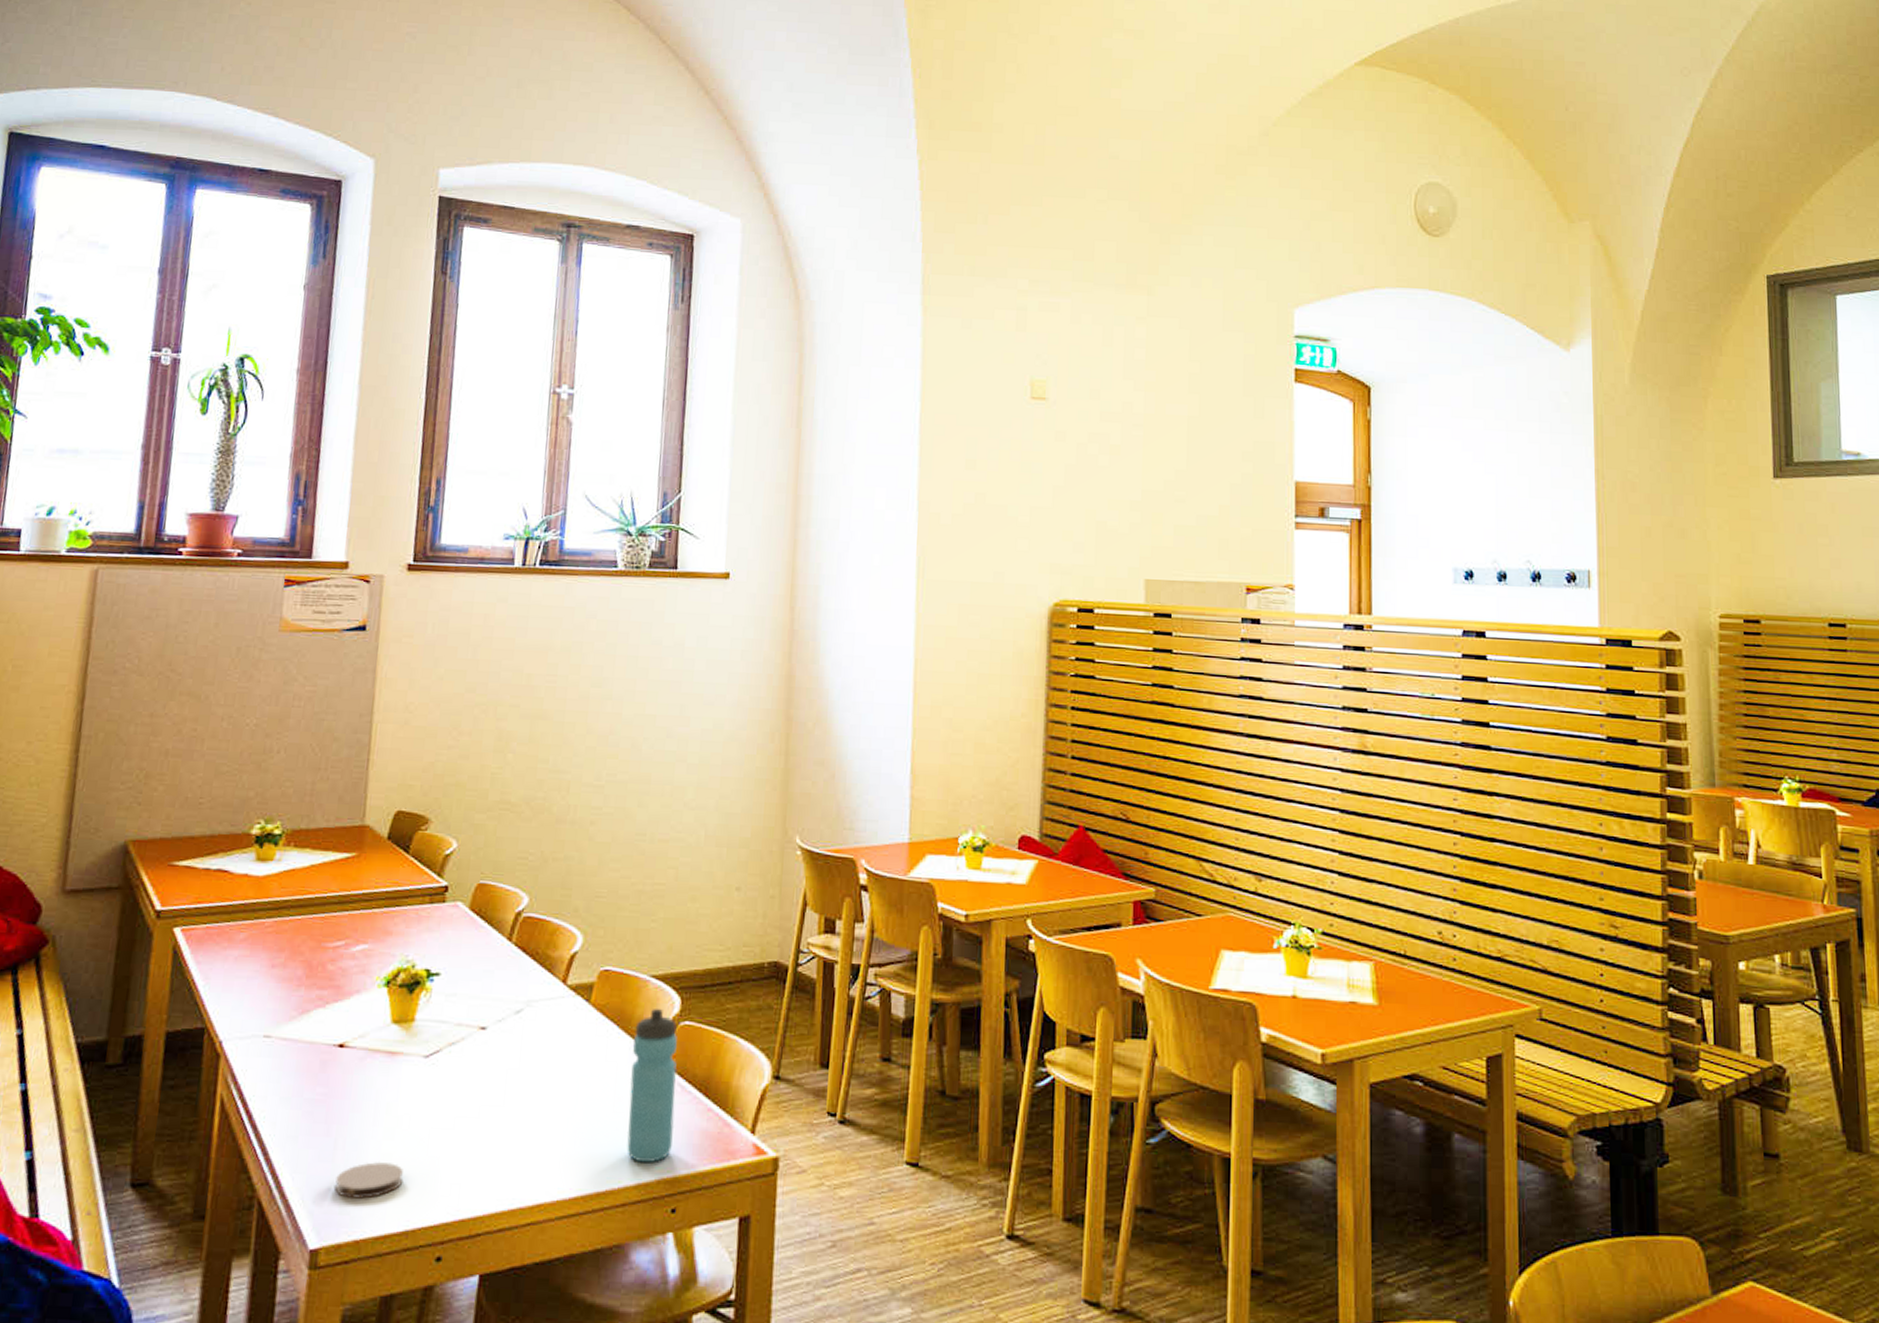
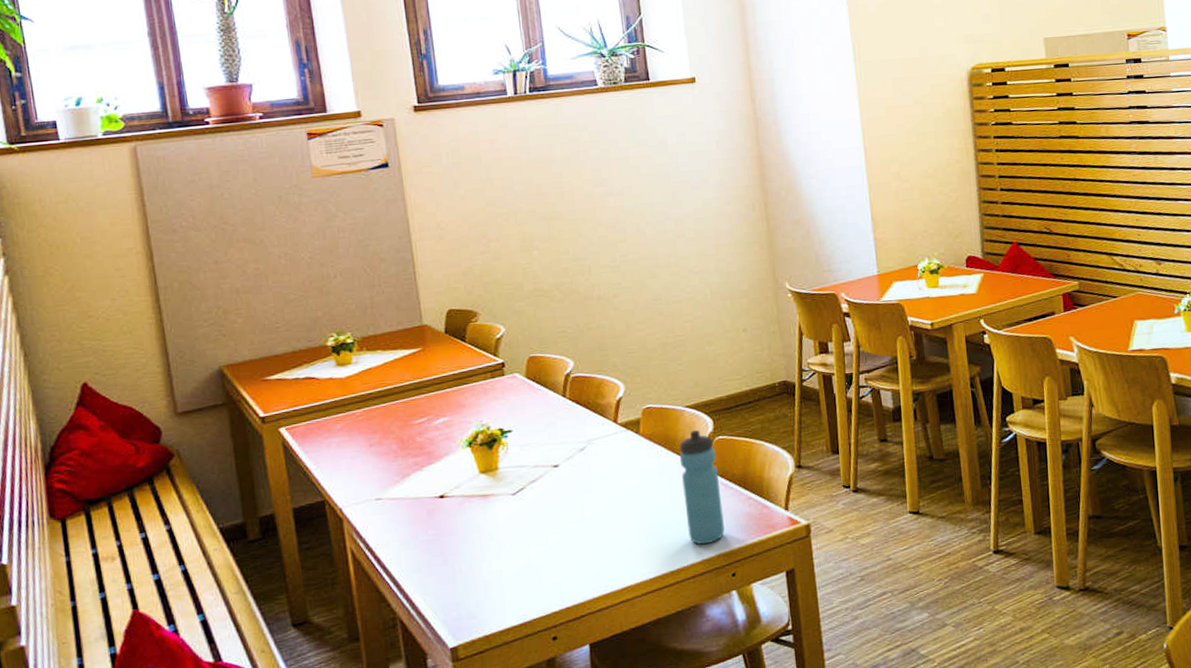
coaster: present [335,1161,404,1199] -> none [459,576,515,607]

